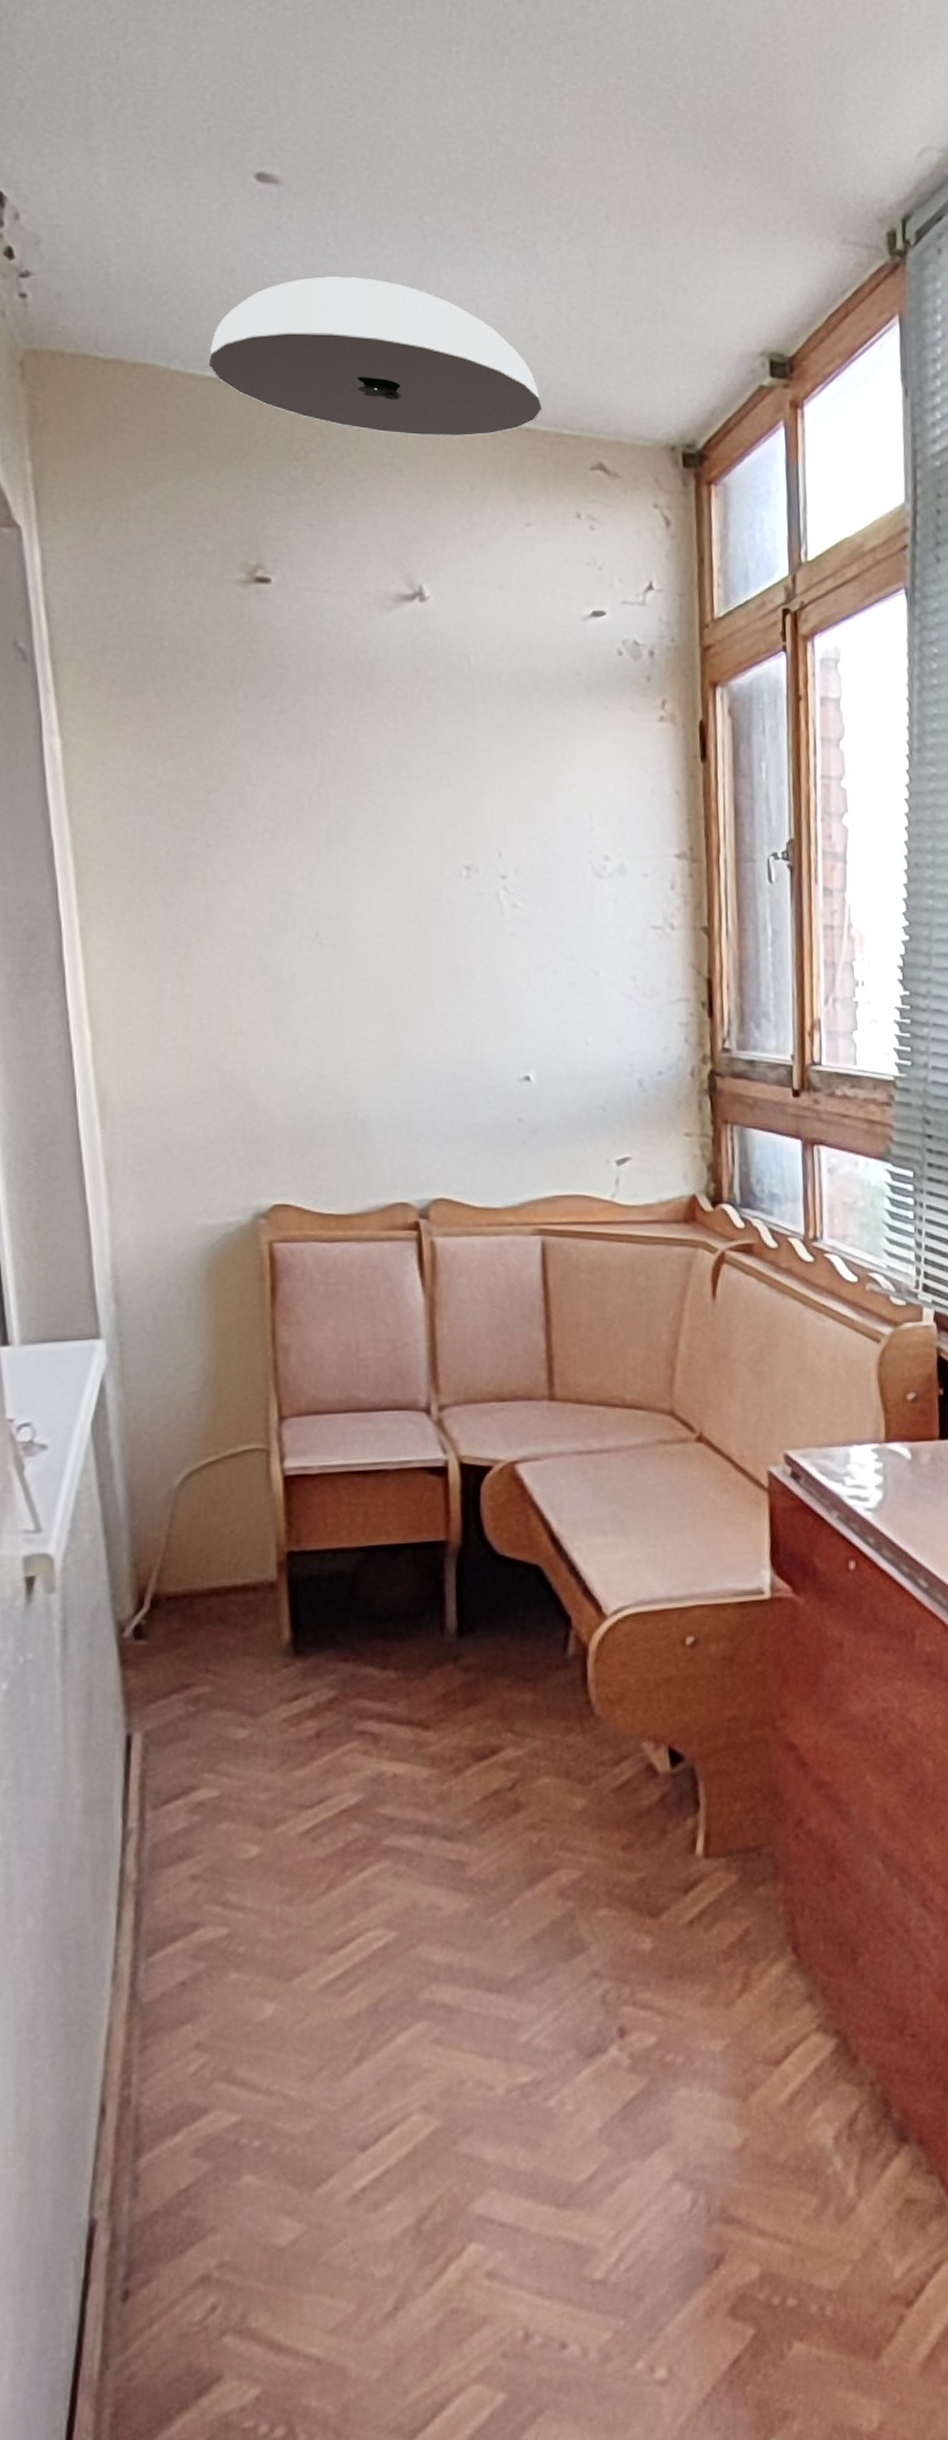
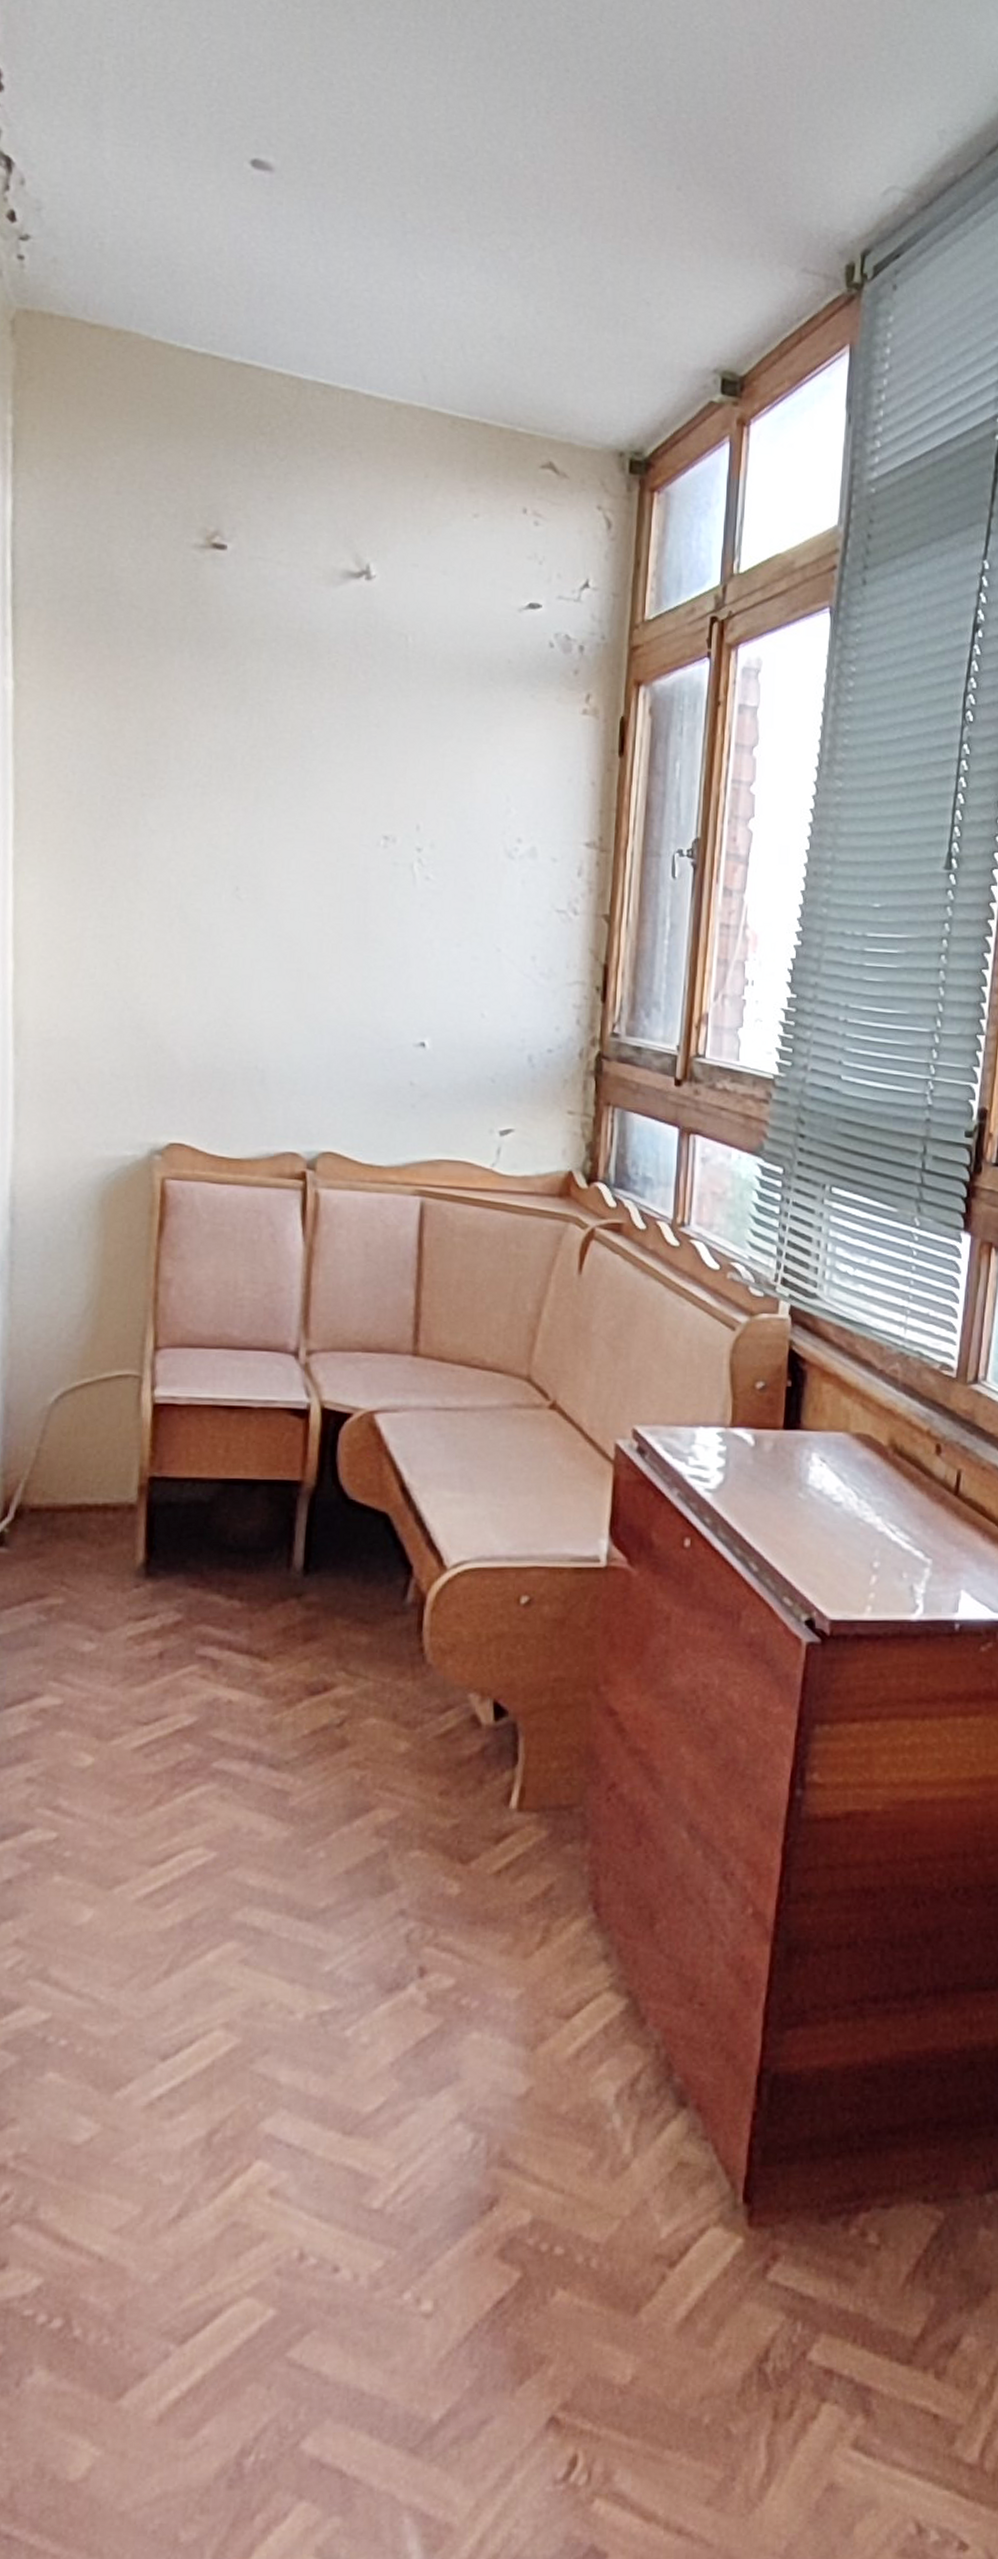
ceiling light: present [208,276,543,437] -> none [188,263,501,427]

